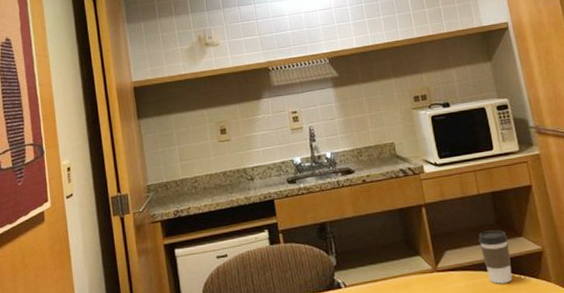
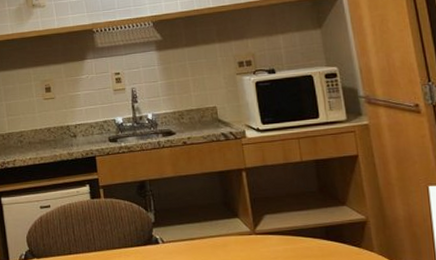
coffee cup: present [478,230,513,284] -> none [299,198,333,250]

